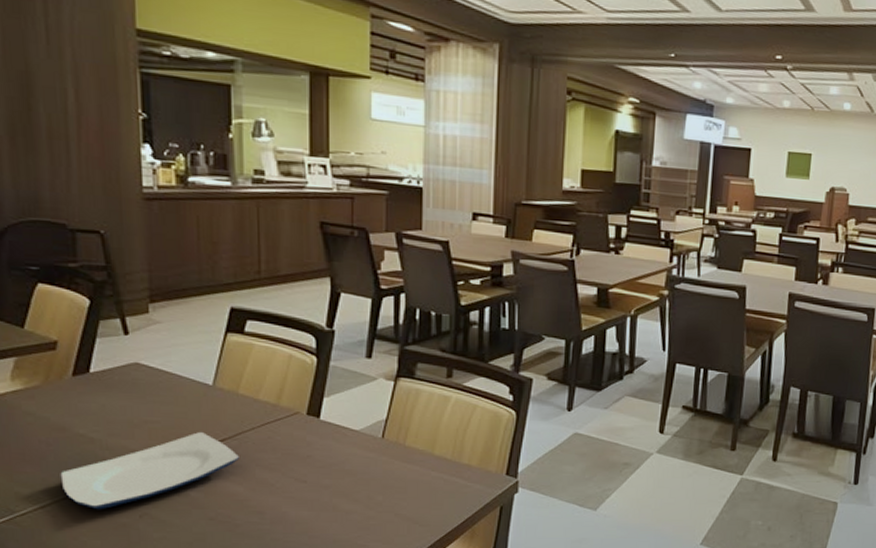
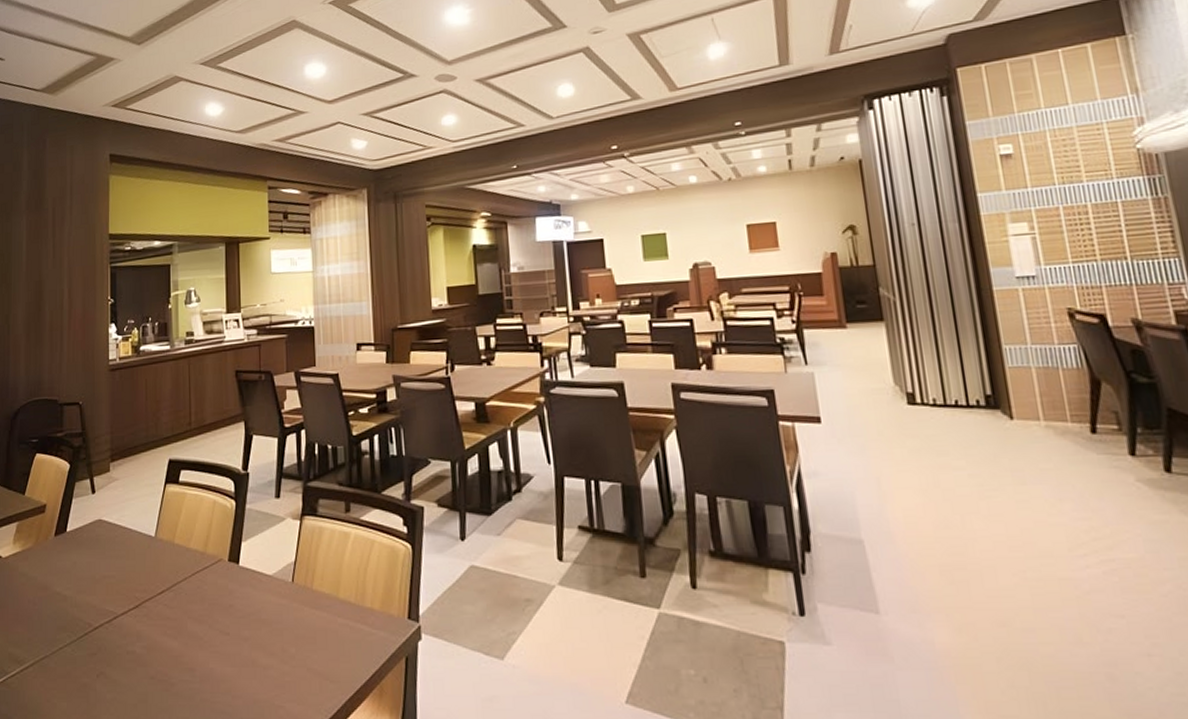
plate: present [60,432,239,510] -> none [41,585,174,670]

